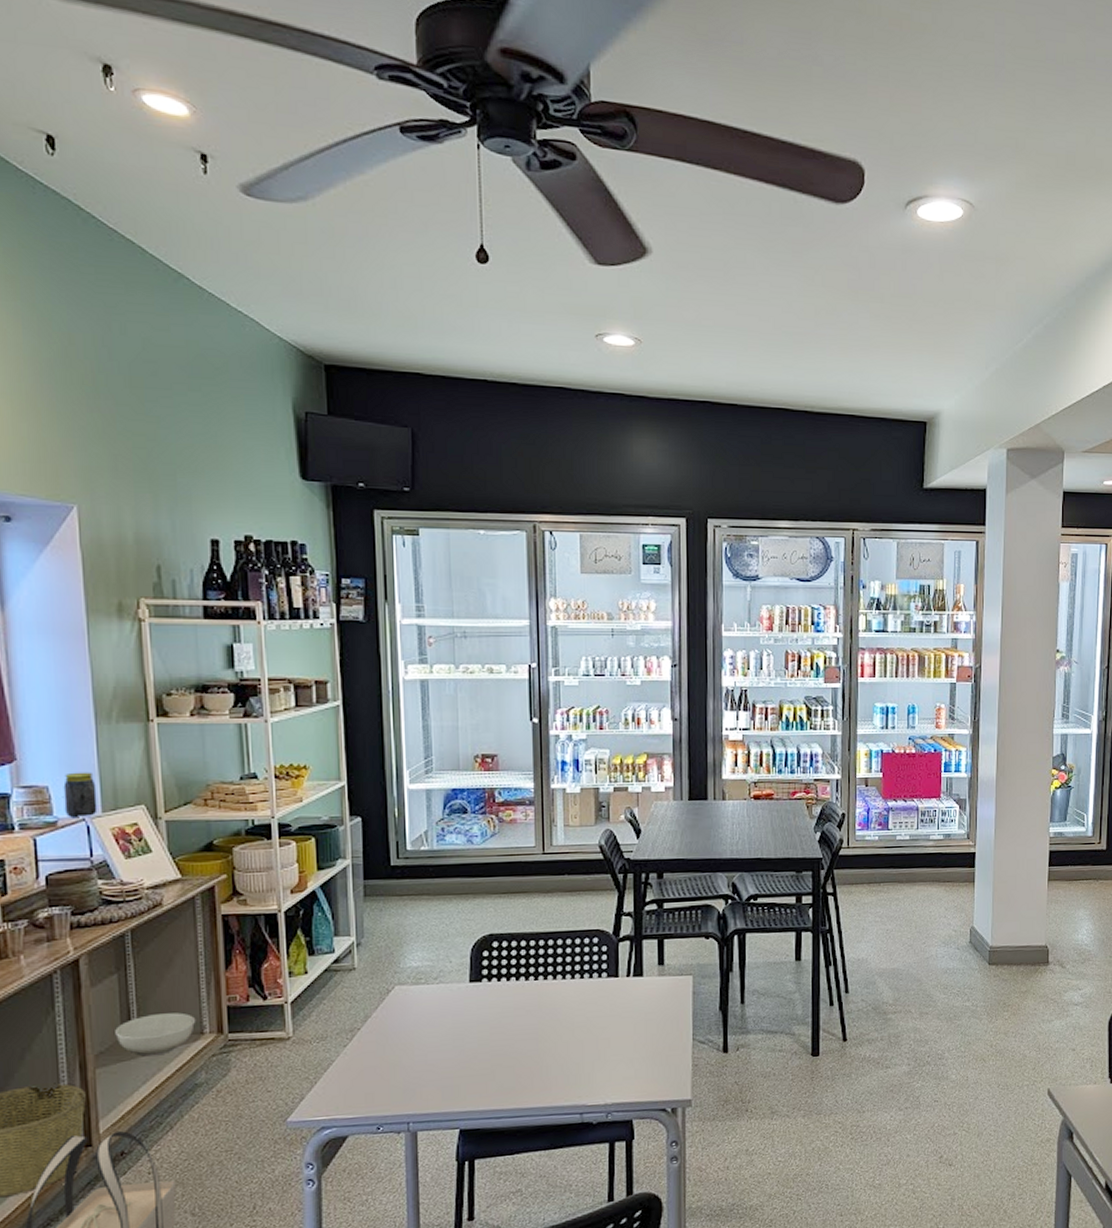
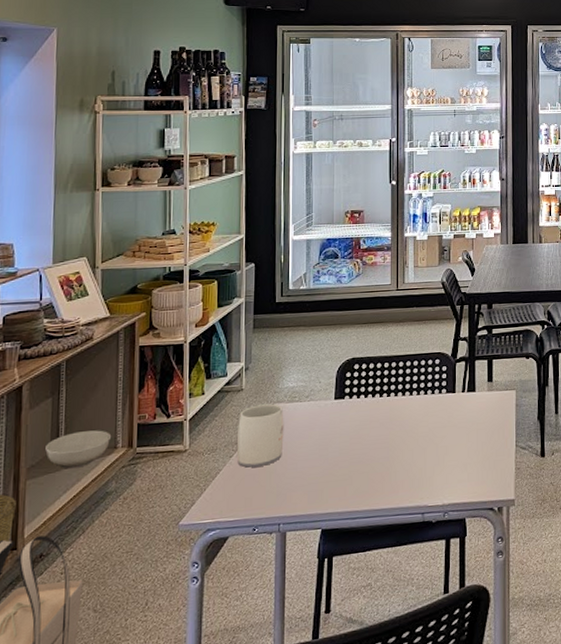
jar: present [63,772,98,817] -> none [24,231,50,268]
mug: none [350,986,409,1059] -> present [236,403,284,468]

